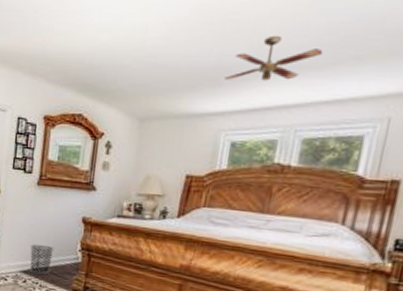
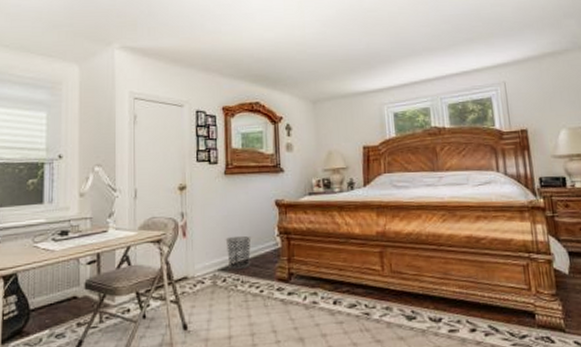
ceiling fan: present [224,35,323,81] -> none [376,26,444,63]

